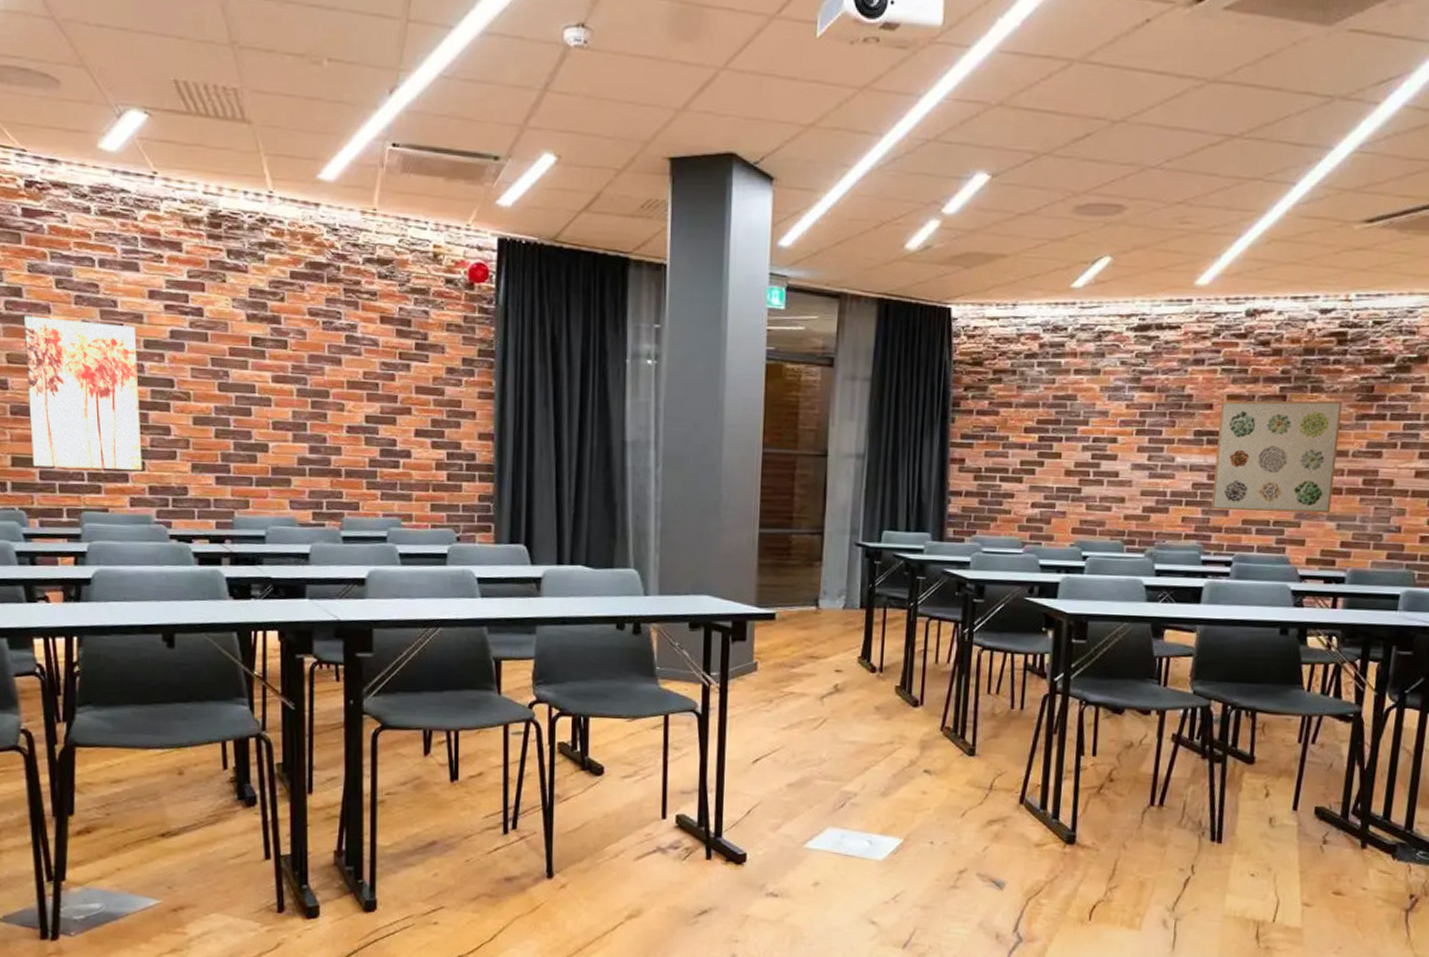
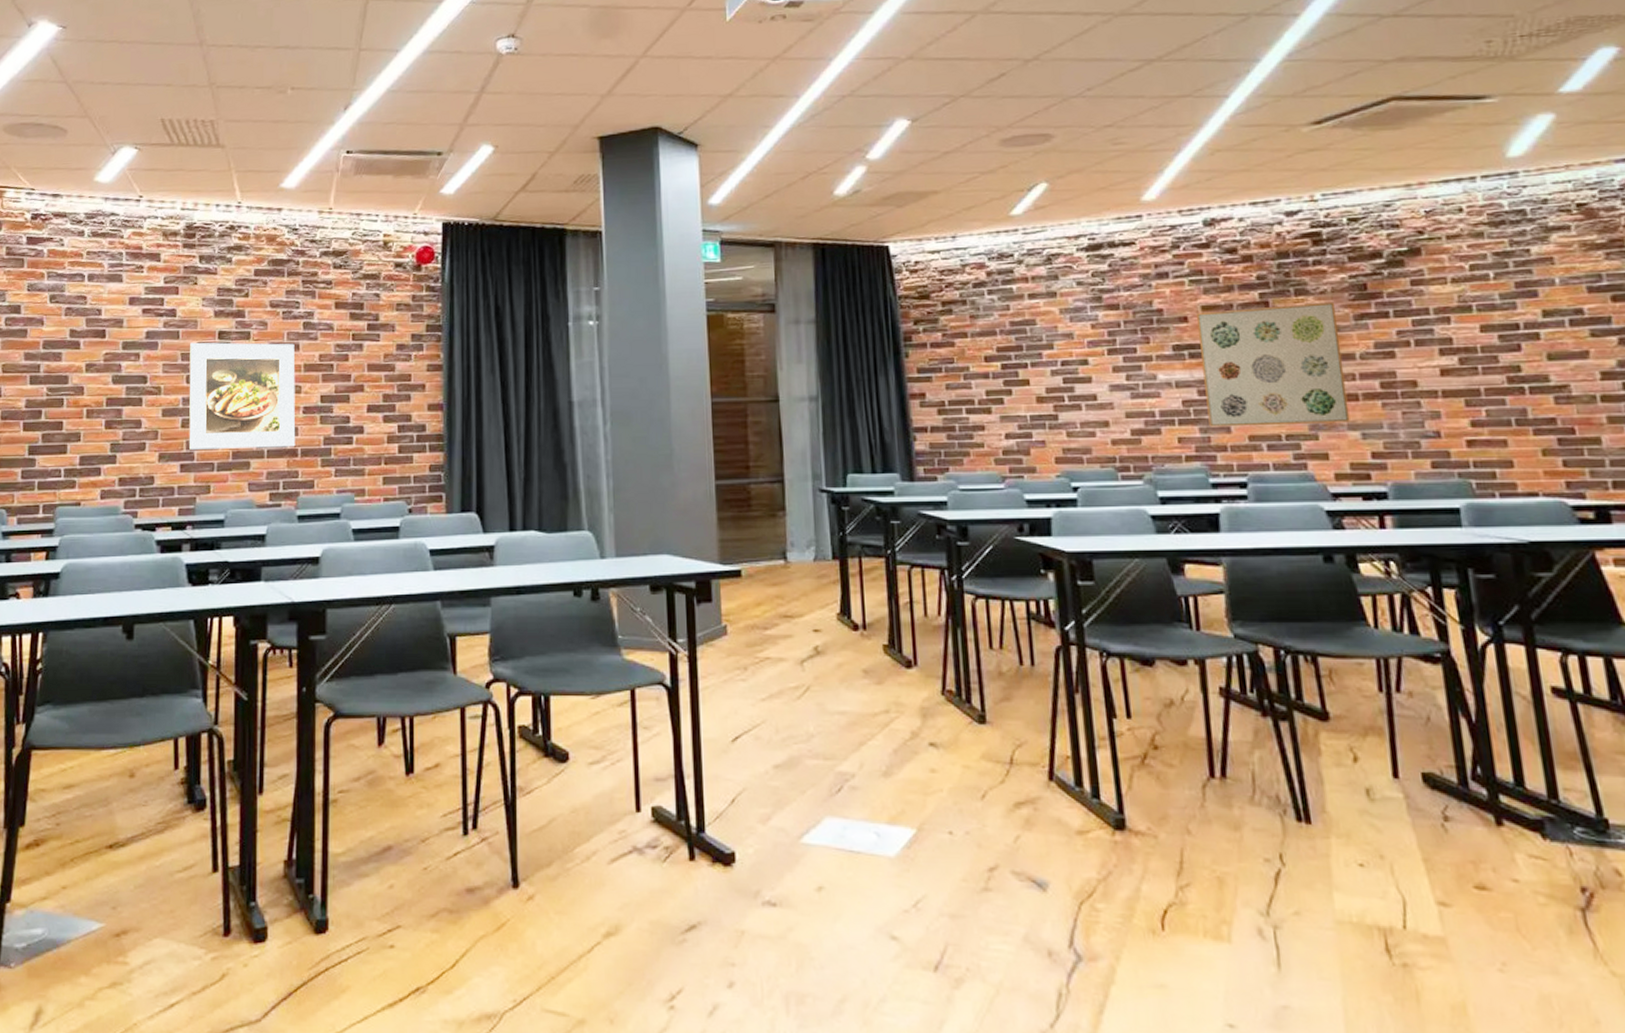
wall art: present [23,315,143,470] -> none [16,329,116,467]
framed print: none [221,347,339,467] -> present [188,342,296,450]

